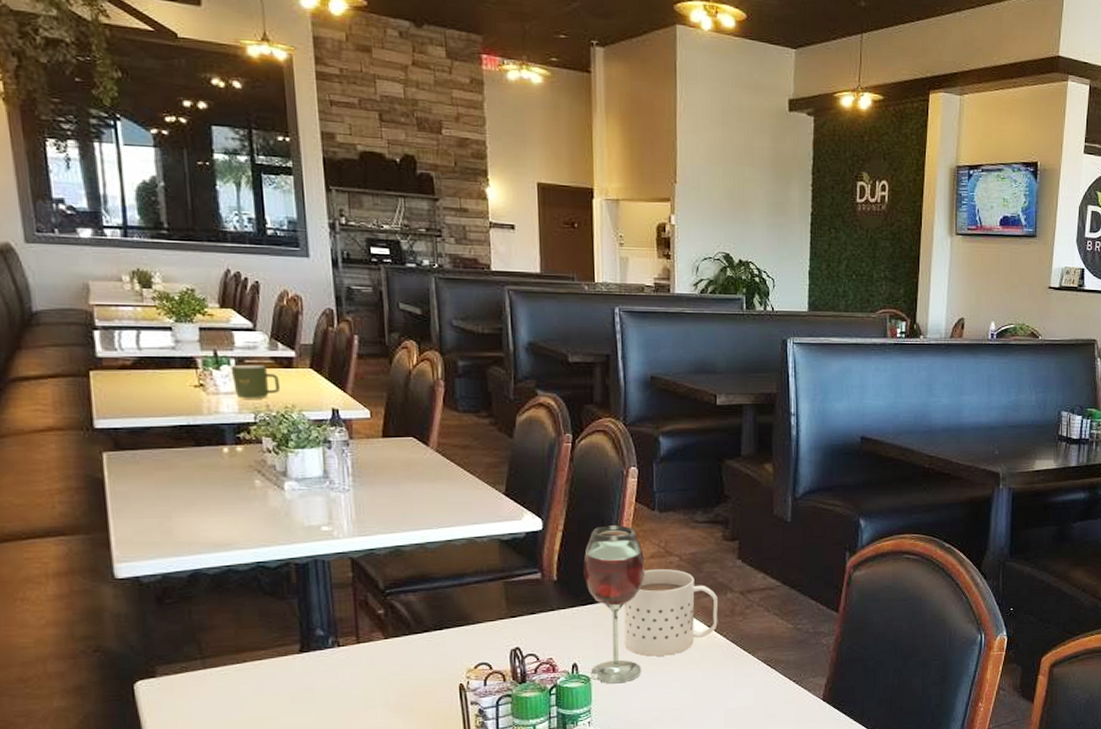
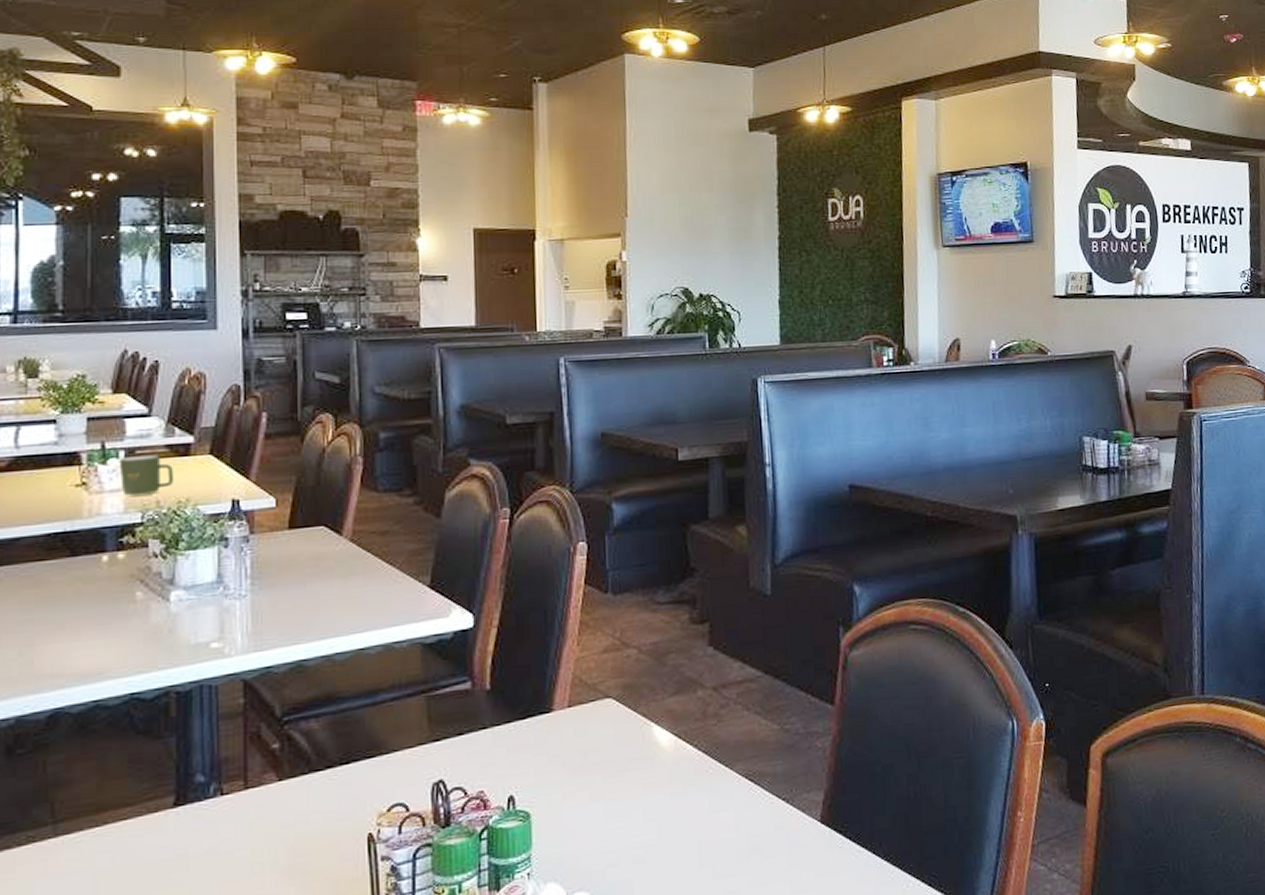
wineglass: present [583,525,645,683] -> none [522,614,596,819]
mug: present [624,568,719,657] -> none [571,664,687,780]

